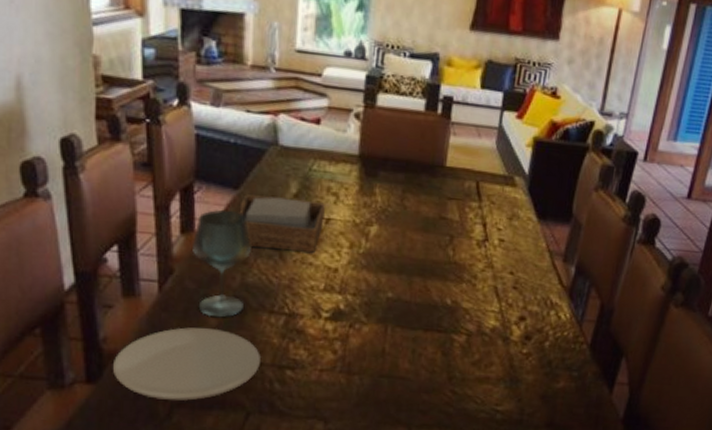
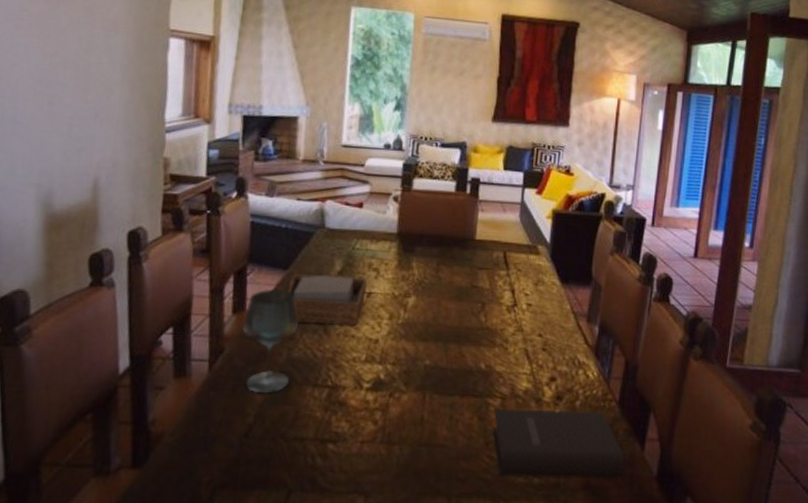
plate: present [112,327,261,402] -> none [158,405,304,483]
book: none [456,344,592,418] -> present [492,408,625,479]

